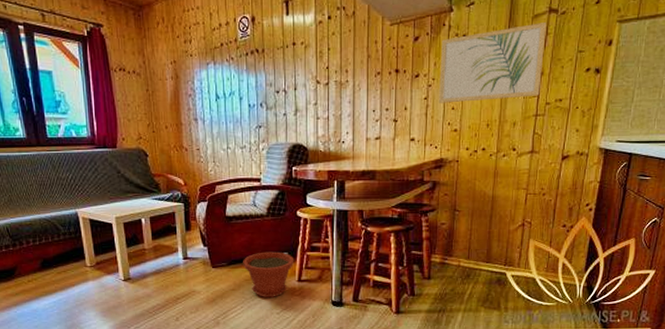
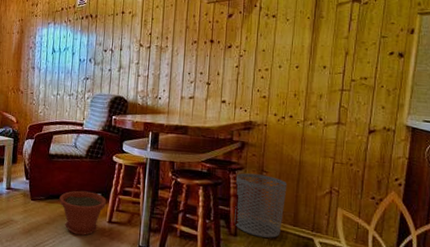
waste bin: none [427,214,480,277] -> present [234,173,287,238]
wall art: present [439,23,547,103] -> none [249,10,350,73]

